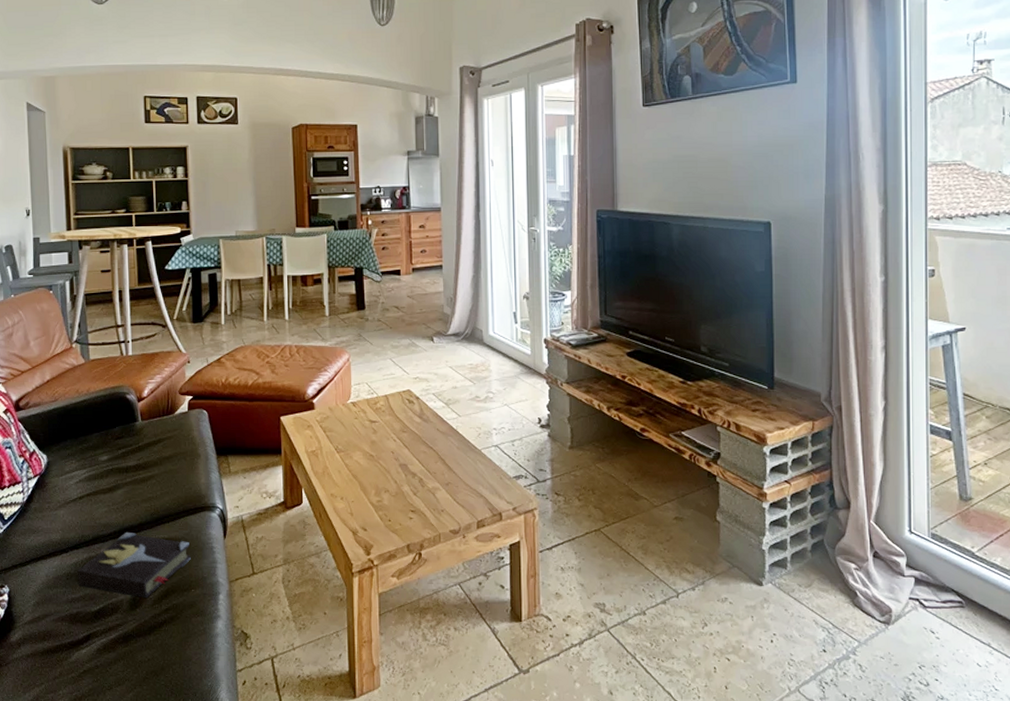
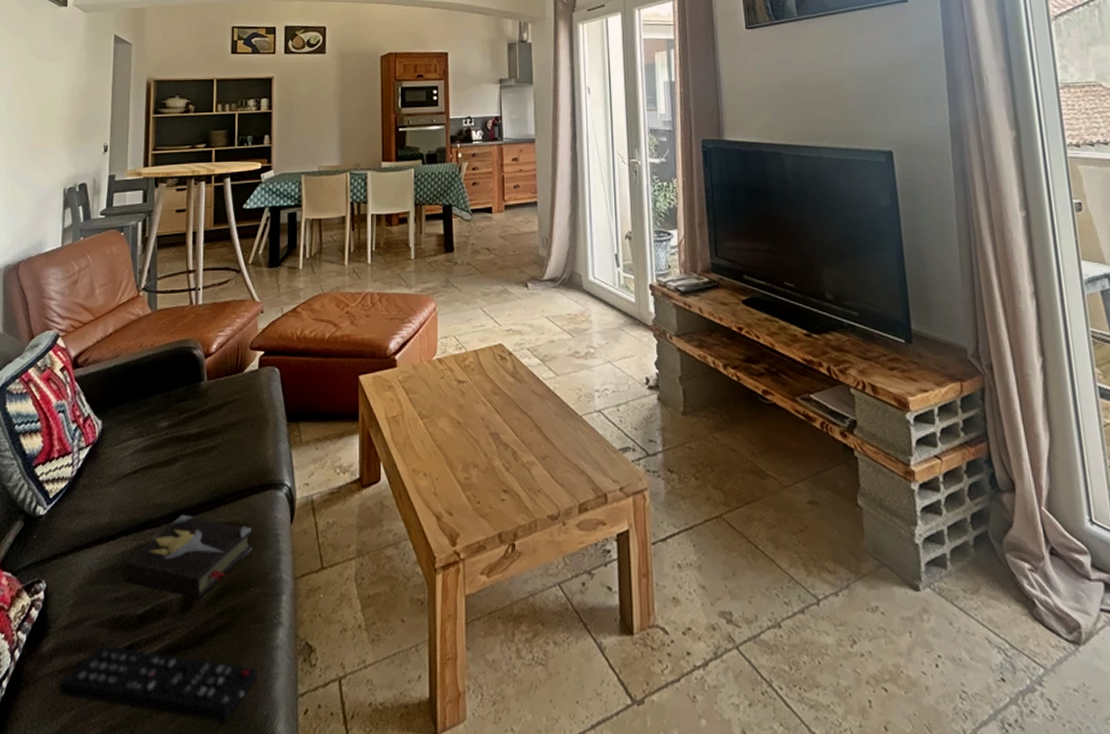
remote control: none [29,634,201,692] -> present [59,644,257,723]

